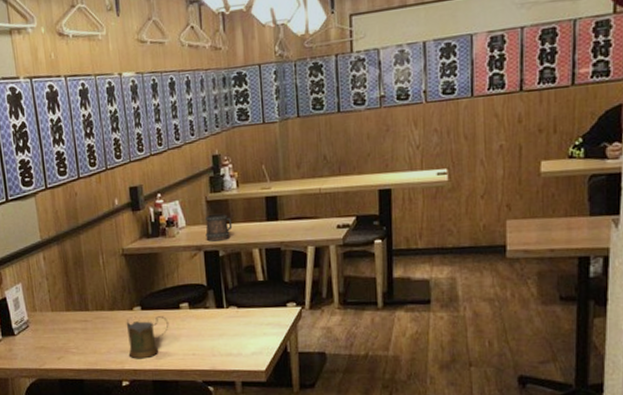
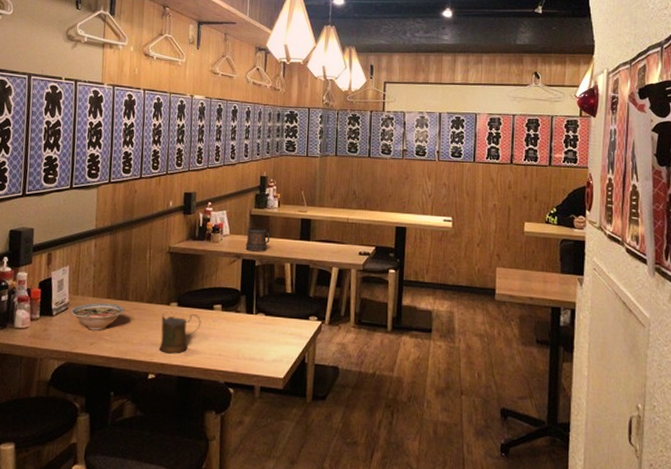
soup bowl: none [31,315,86,345] -> present [70,302,125,331]

